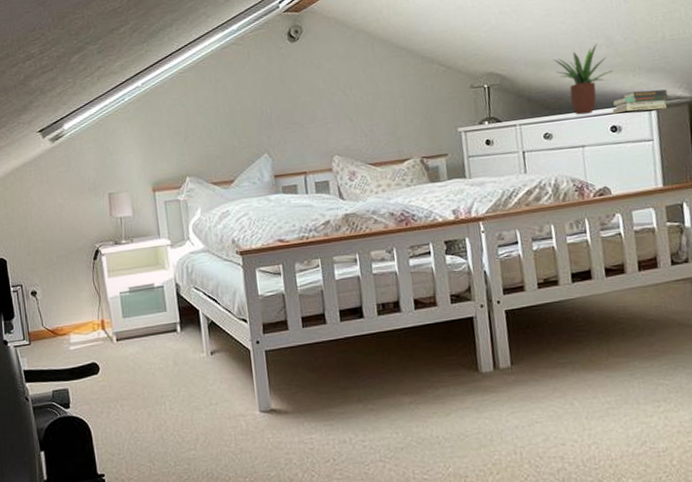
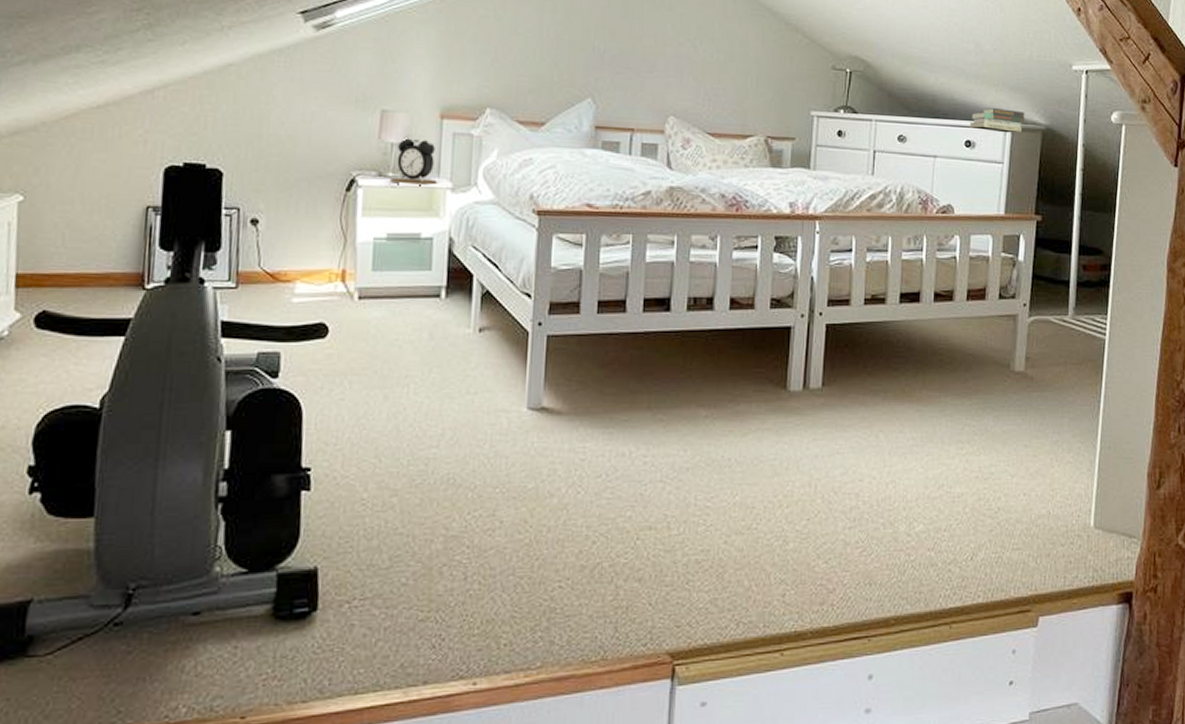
alarm clock: none [123,207,158,248] -> present [389,135,436,185]
potted plant: present [553,44,614,115] -> none [921,49,979,122]

